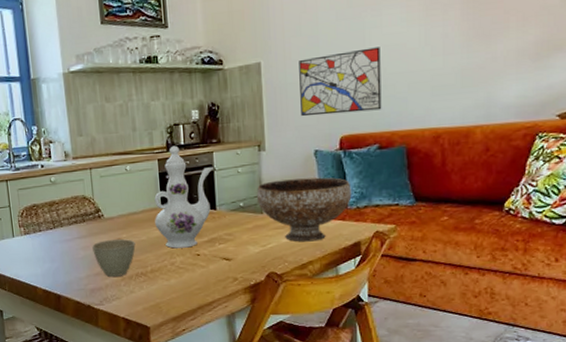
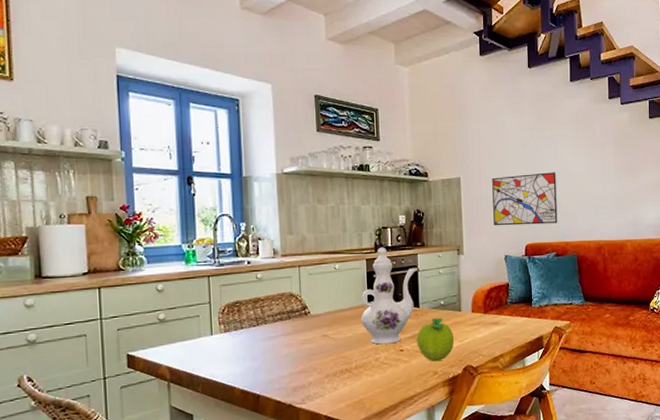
cup: present [92,239,136,277] -> none [297,336,341,374]
fruit: none [214,221,255,267] -> present [417,318,454,362]
bowl: present [257,177,352,242] -> none [456,279,535,337]

